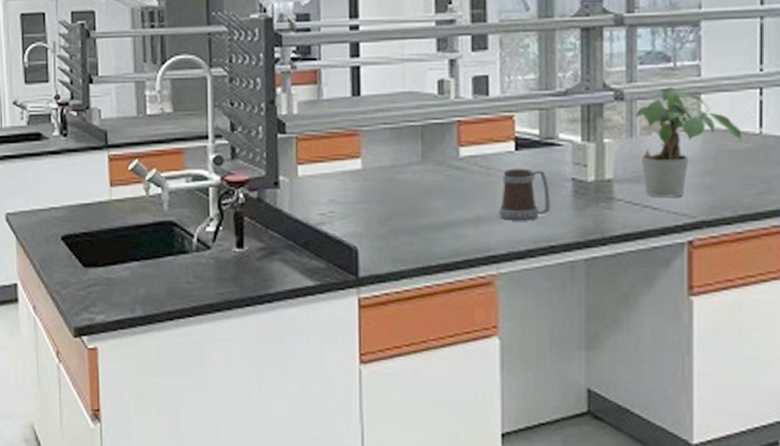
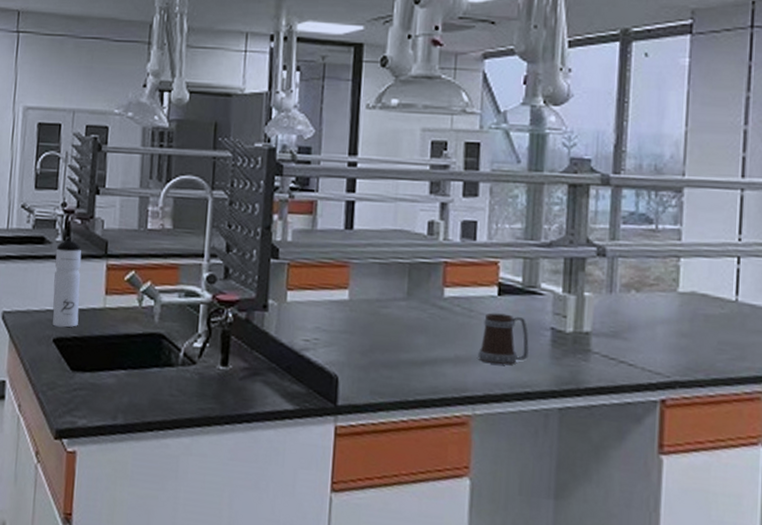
water bottle: none [54,131,85,224] -> present [52,237,82,328]
potted plant: present [635,87,742,197] -> none [615,248,719,356]

